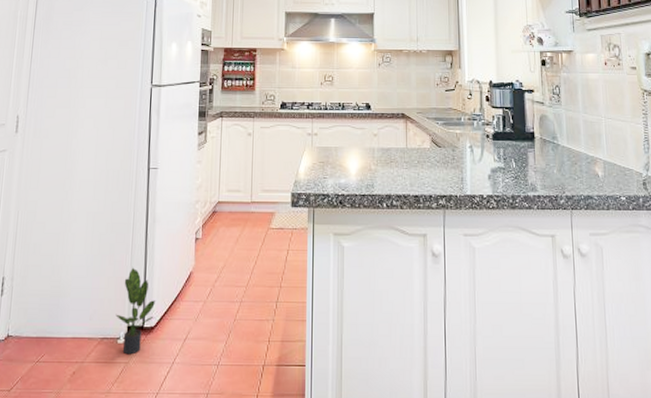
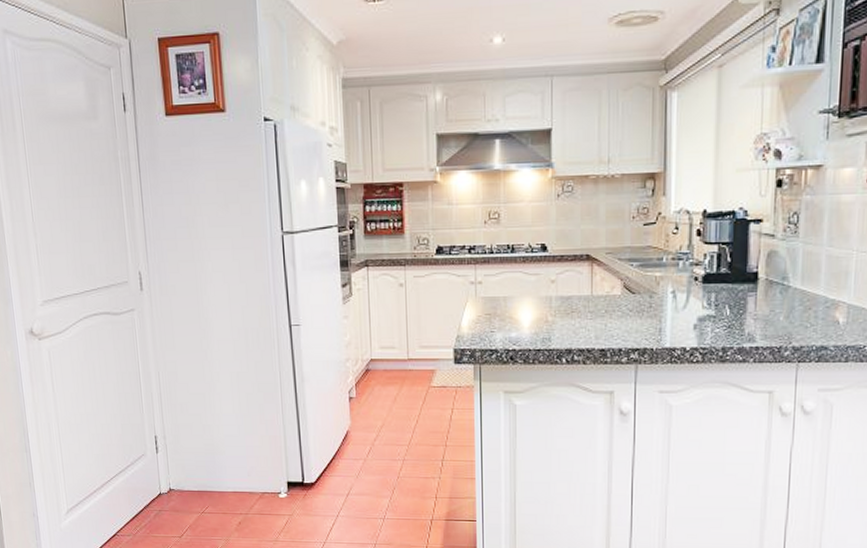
potted plant: present [115,267,156,355] -> none [273,426,314,508]

